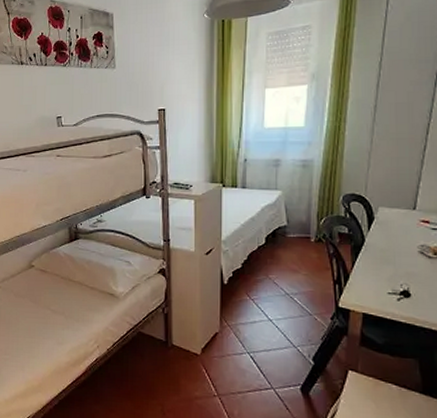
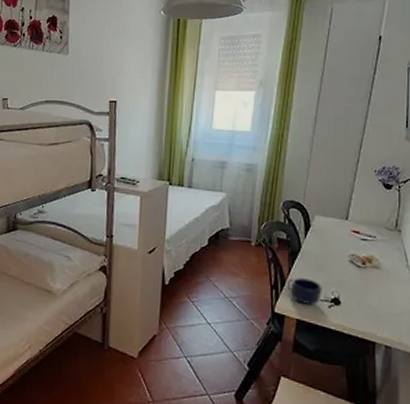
mug: none [351,272,390,298] -> present [287,278,322,304]

